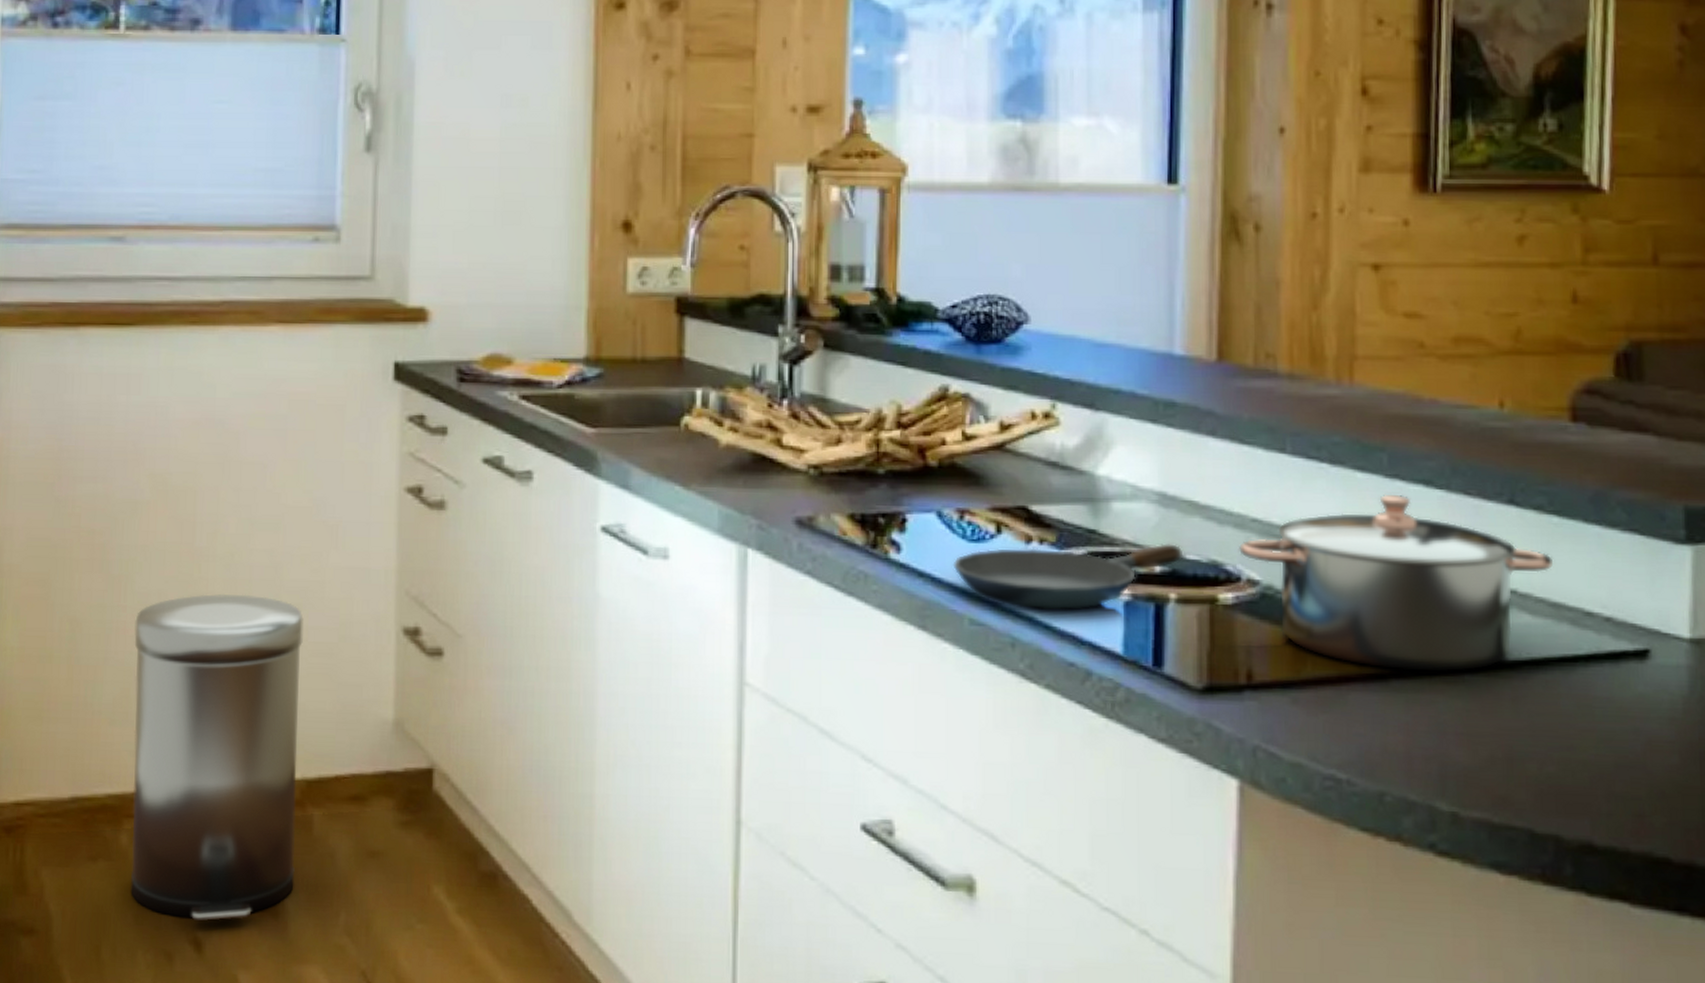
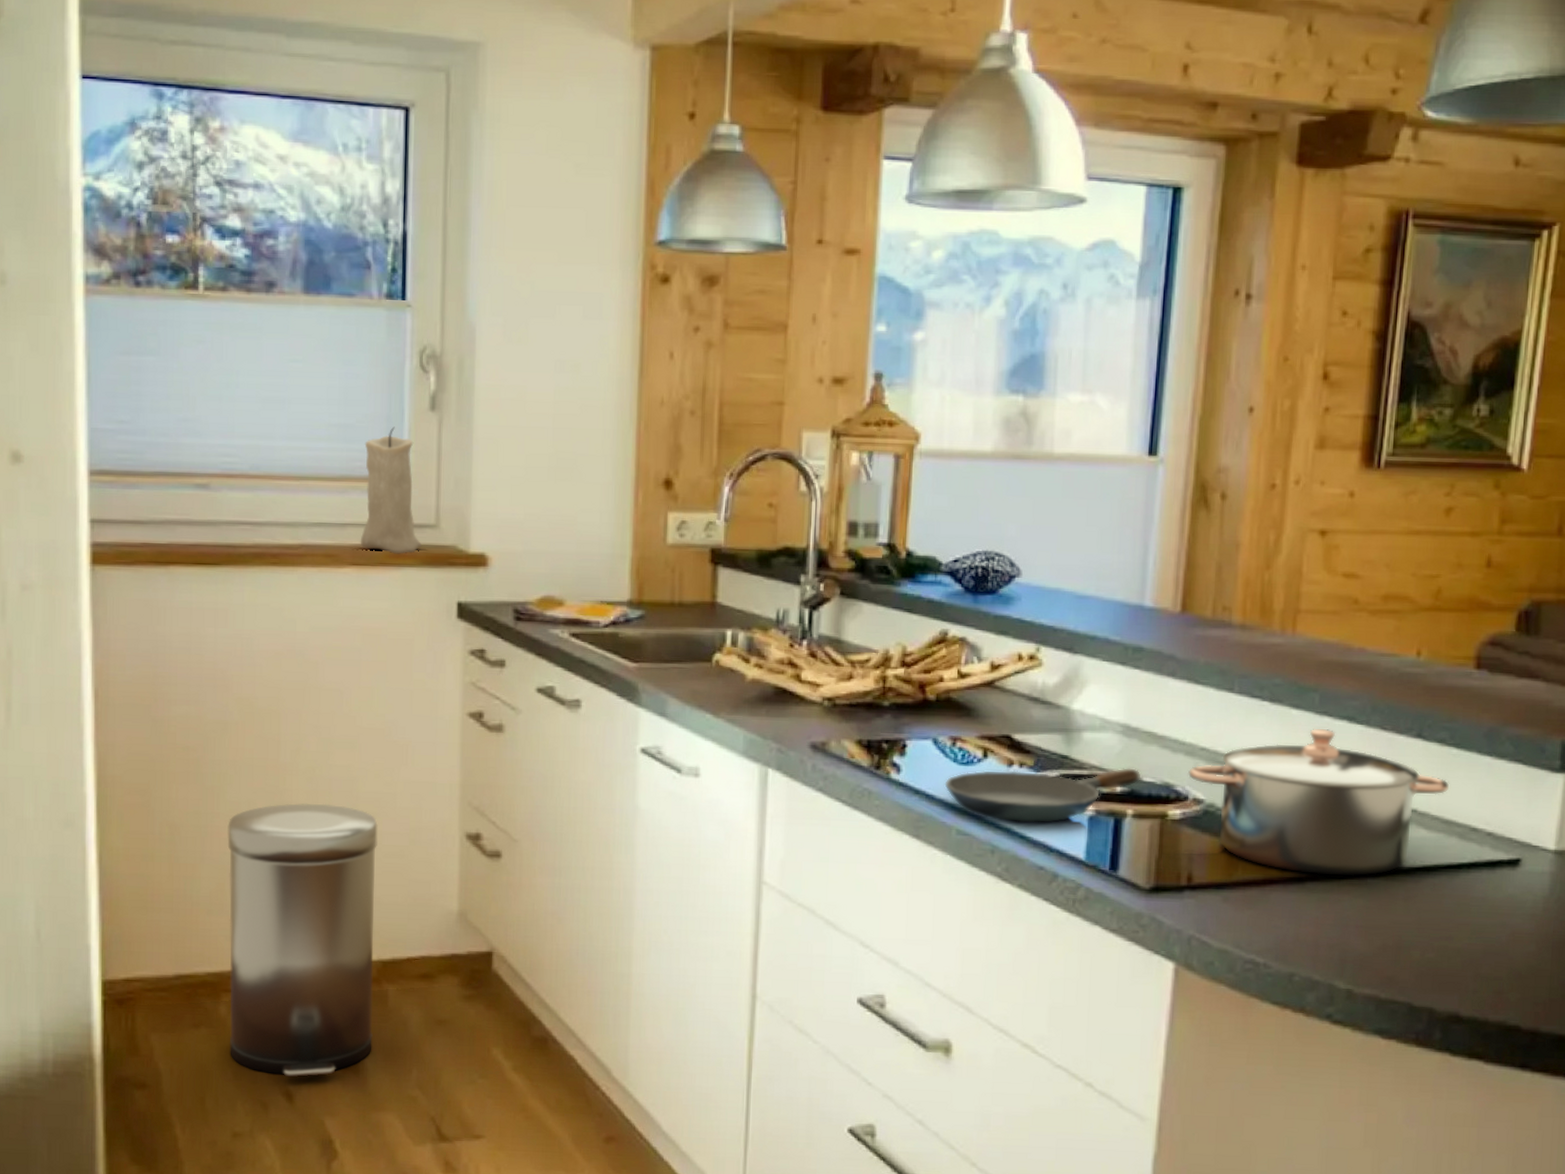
candle: none [287,170,355,310] -> present [360,426,422,554]

